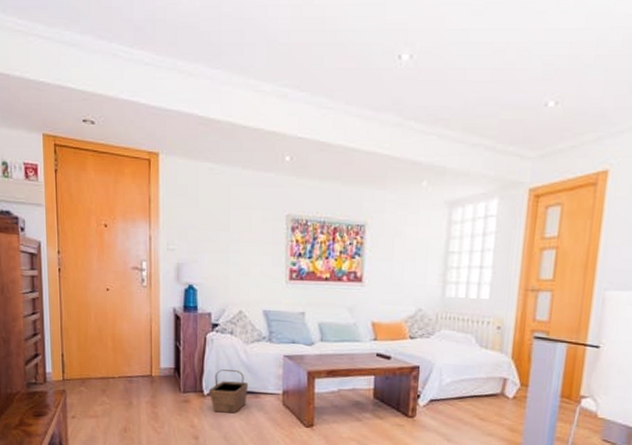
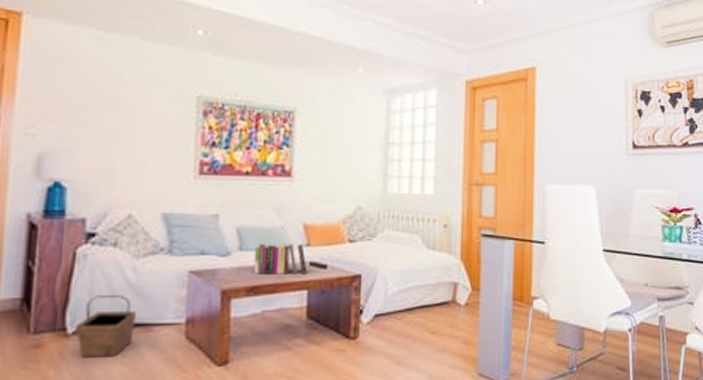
books: none [331,335,375,363] -> present [253,242,308,274]

